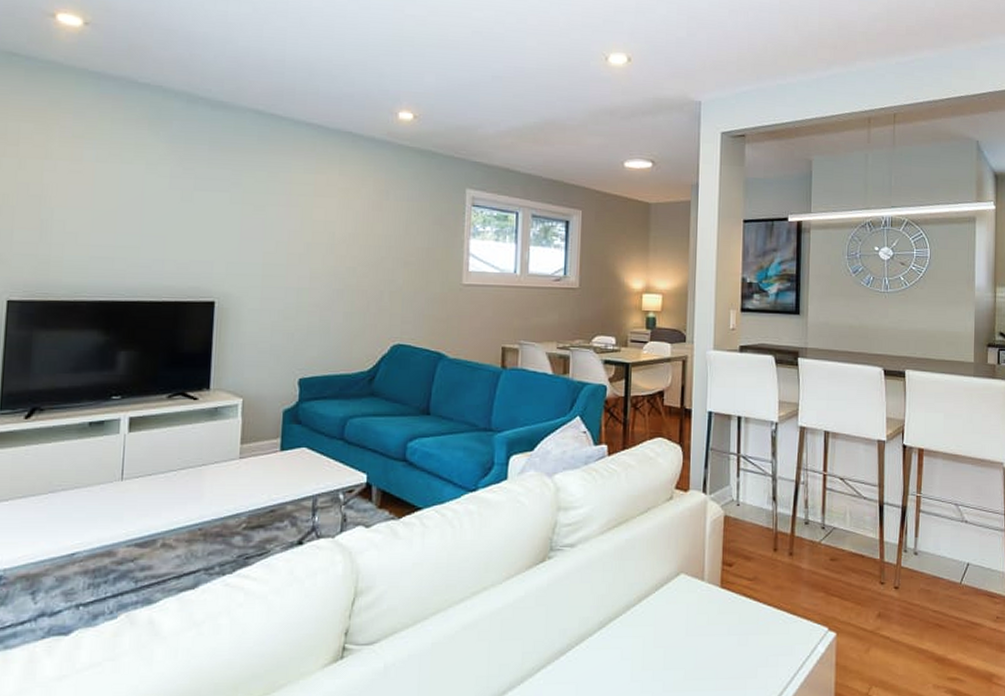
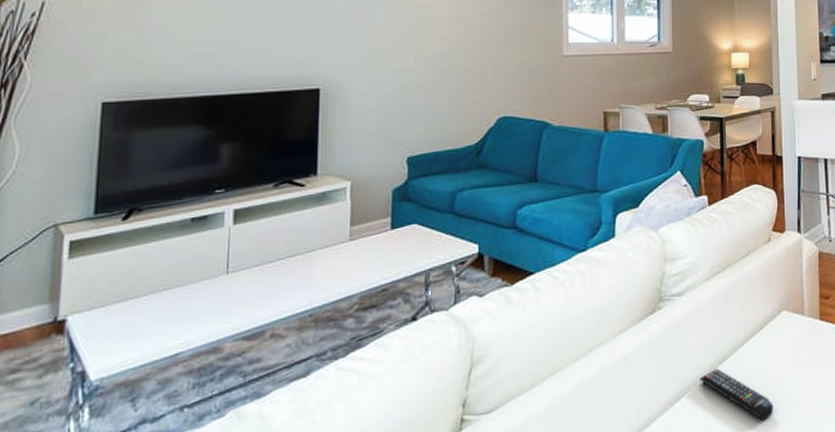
remote control: none [587,626,664,685] -> present [699,368,774,420]

